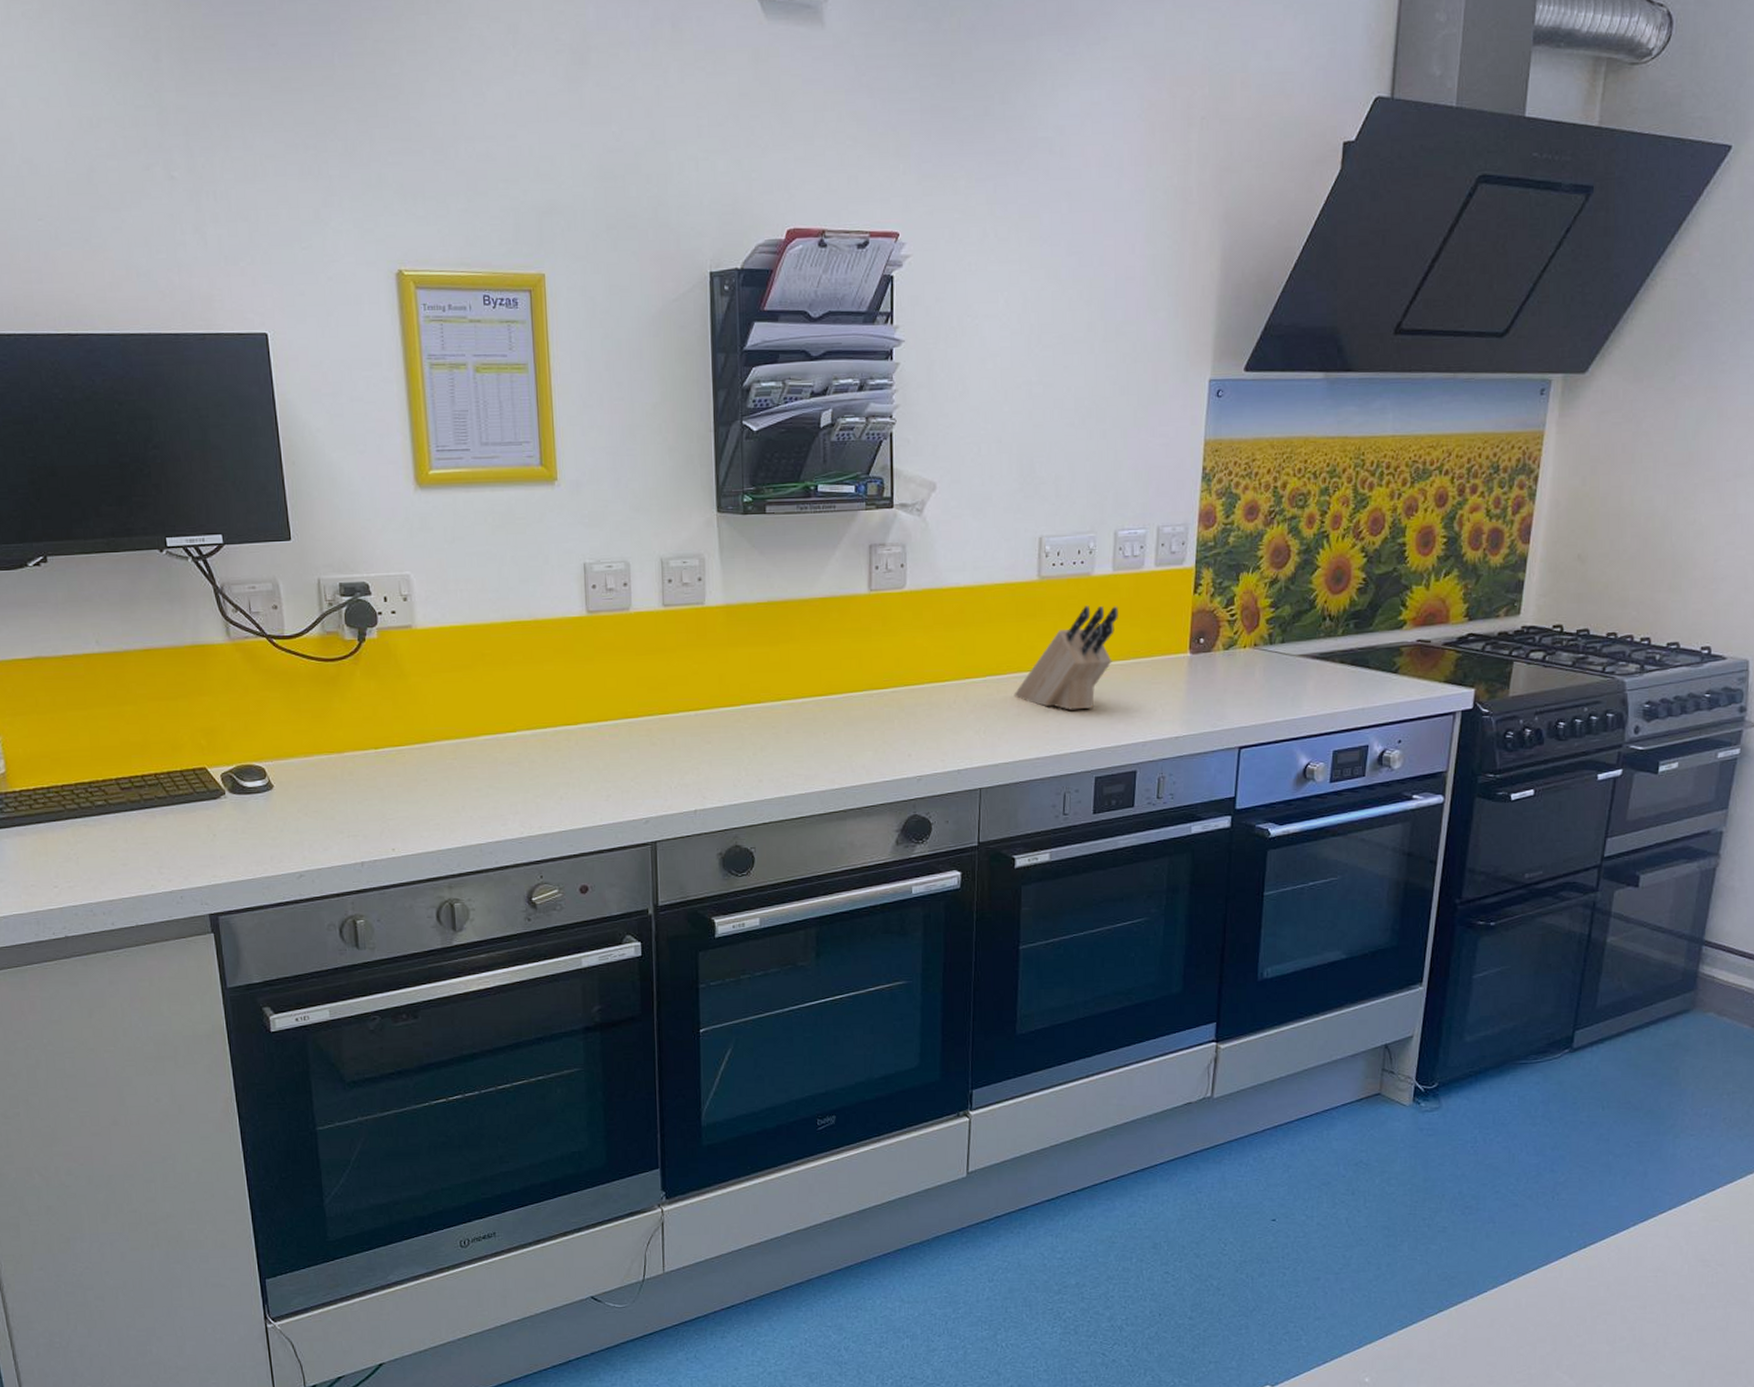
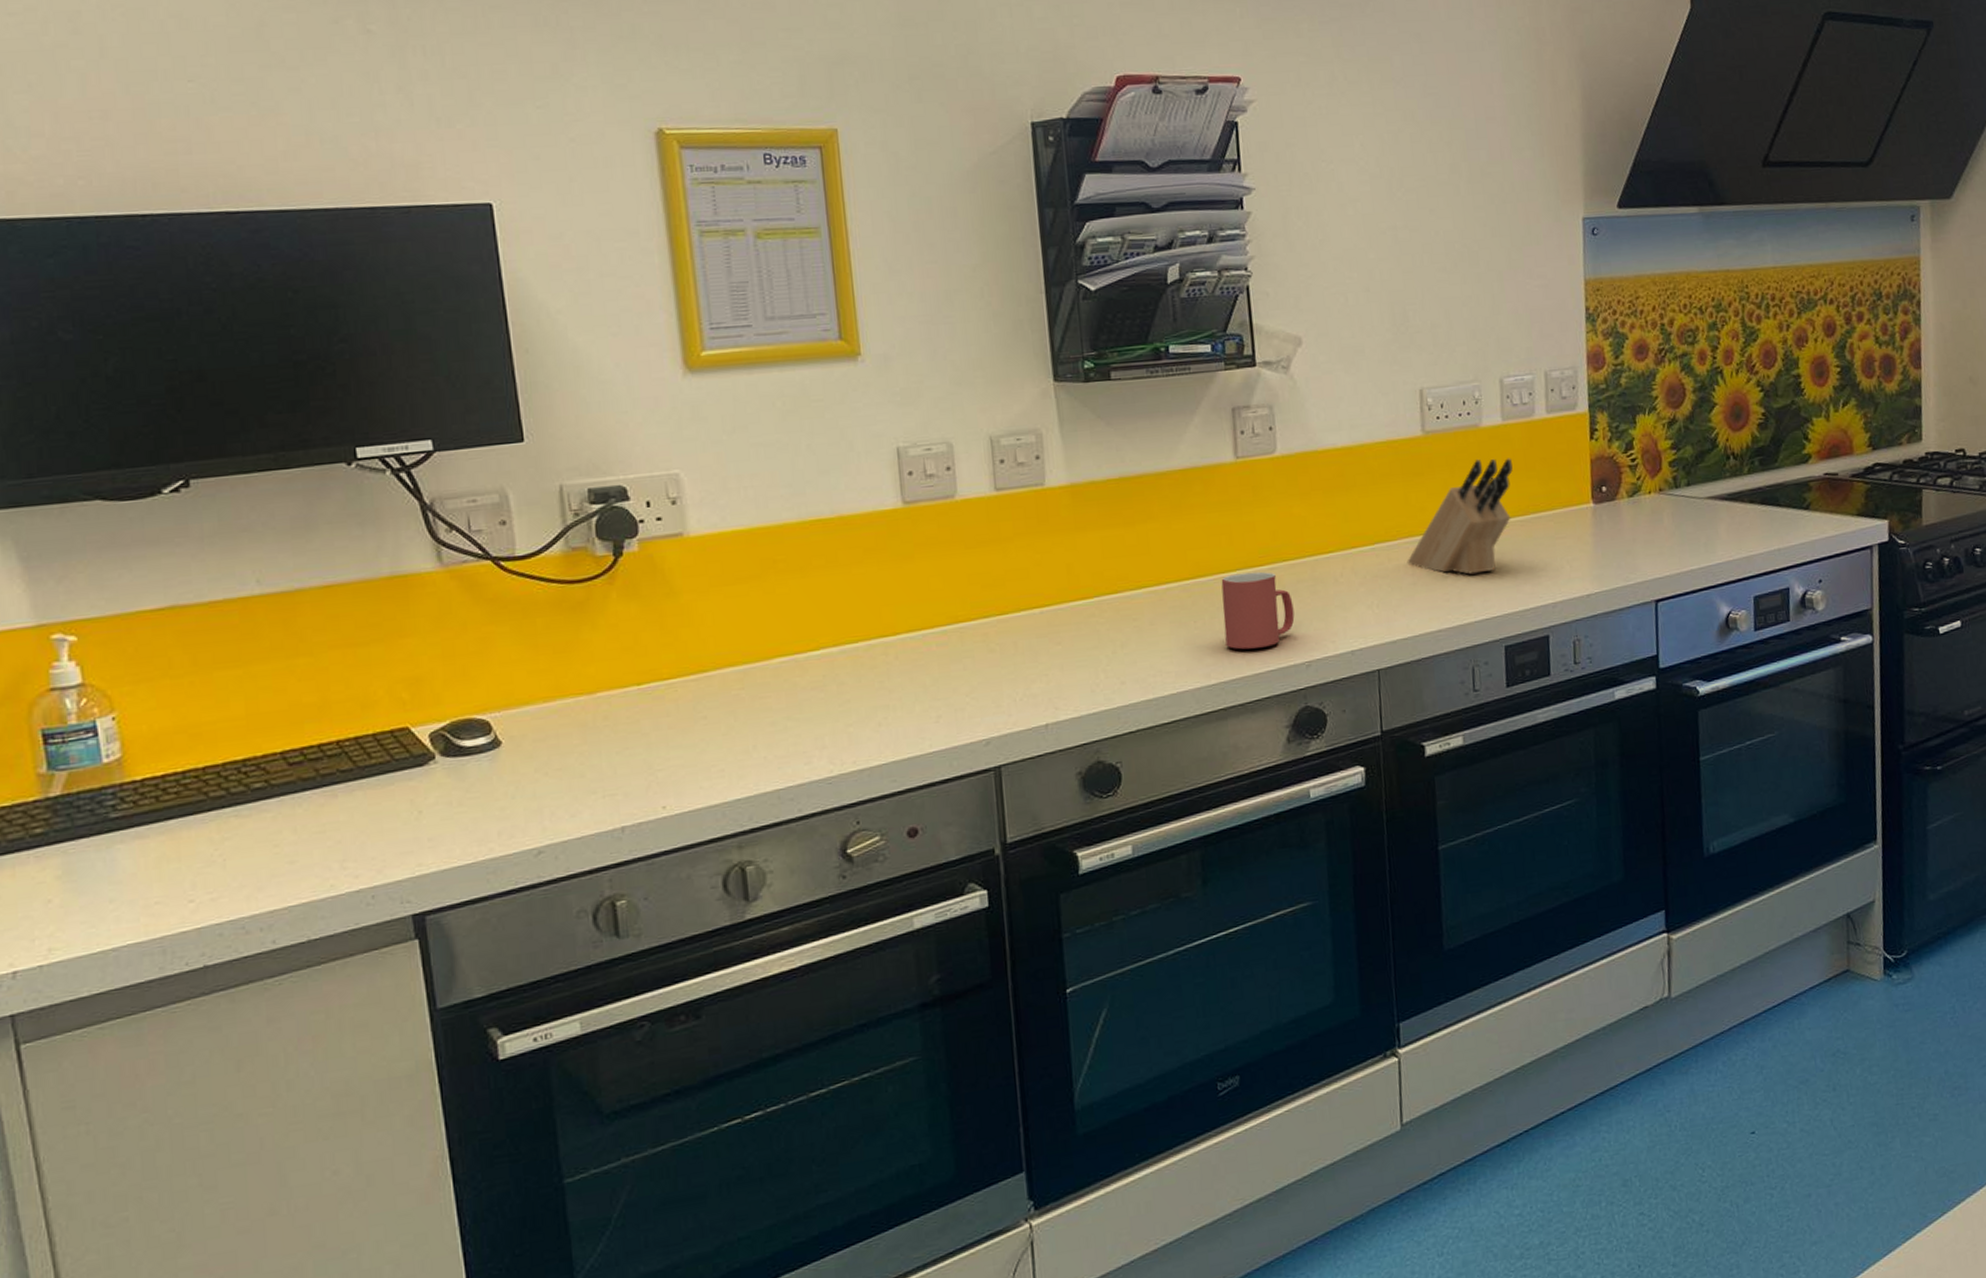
mug: none [849,693,911,761] -> present [1221,571,1295,650]

